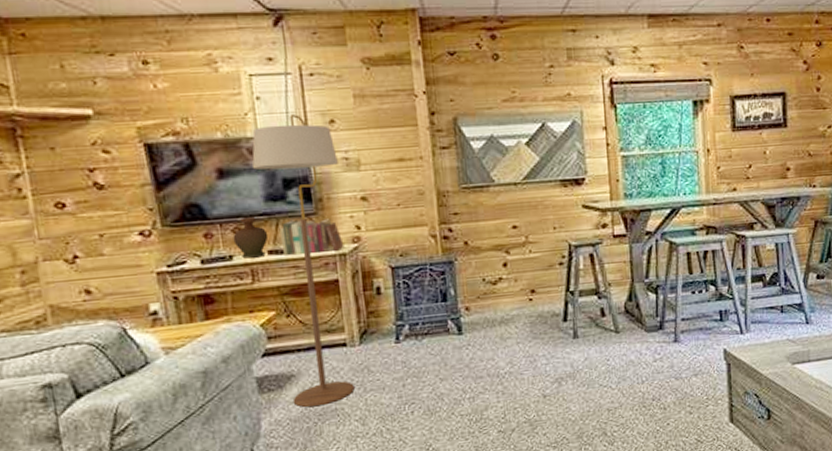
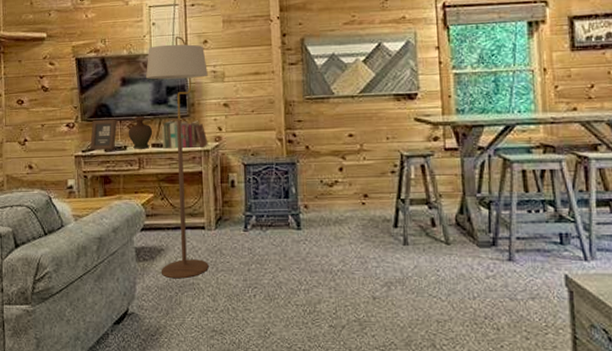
picture frame: none [178,222,217,264] -> present [89,119,117,150]

